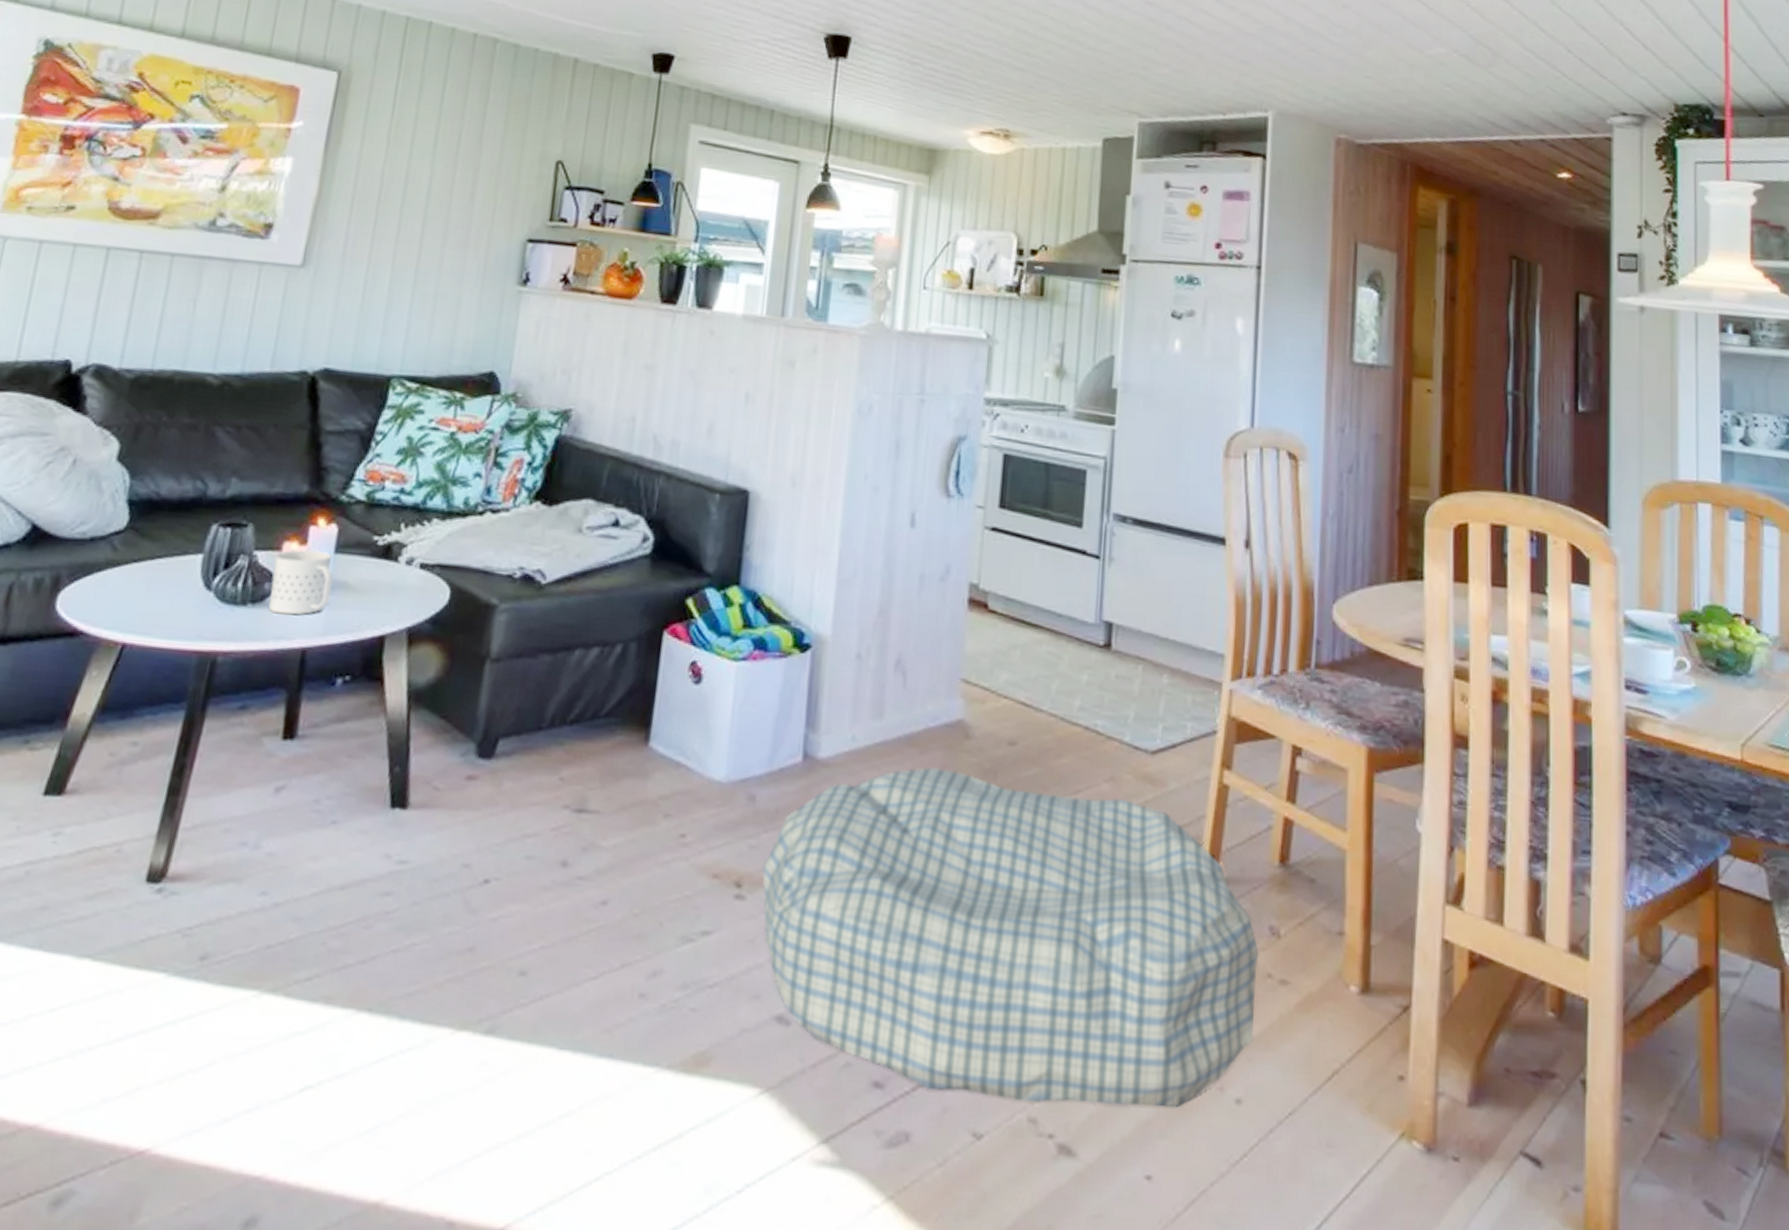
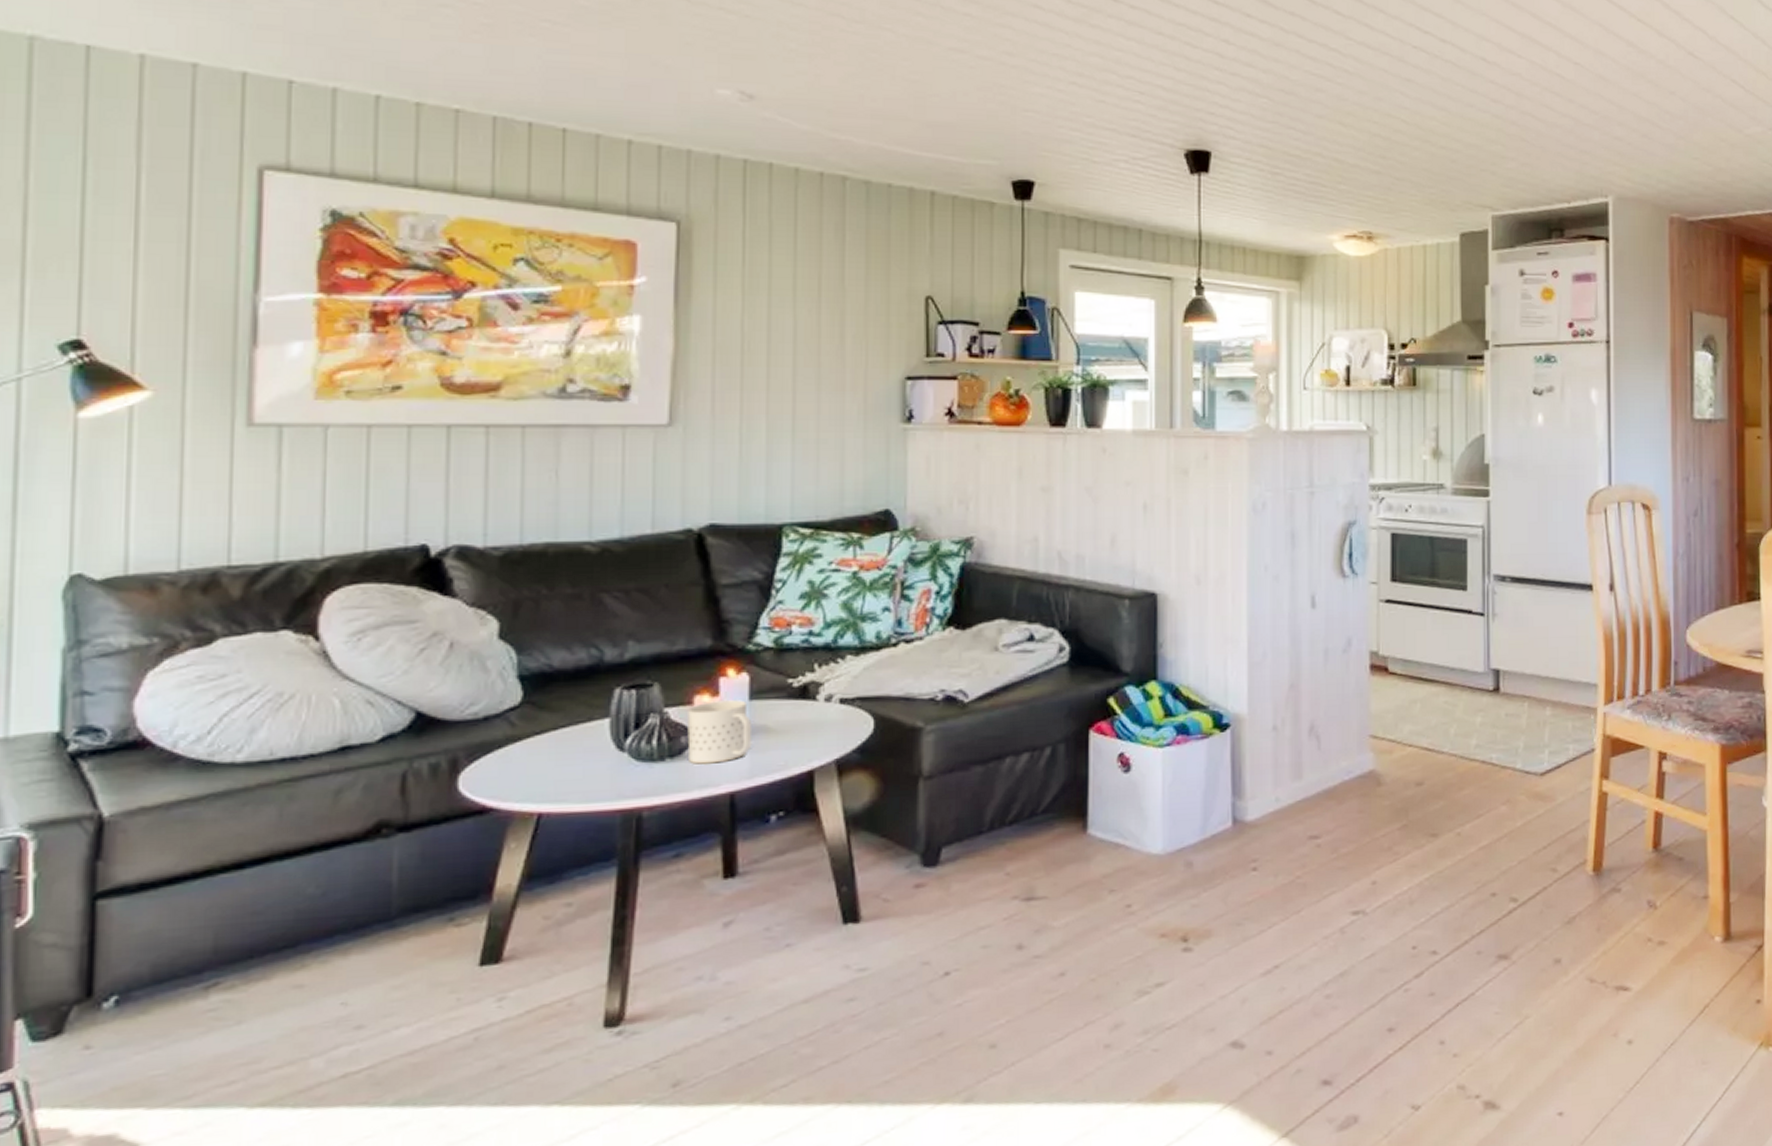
dog bed: present [762,767,1259,1107] -> none [1206,813,1640,1079]

